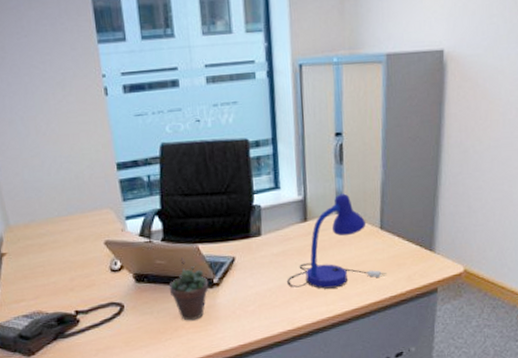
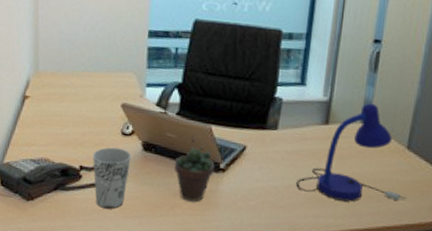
cup: none [86,285,127,346] -> present [92,147,131,209]

